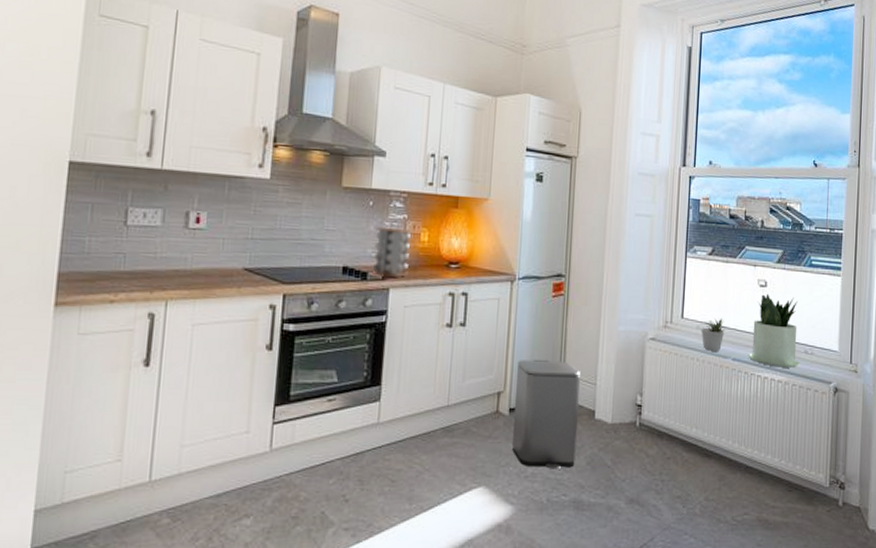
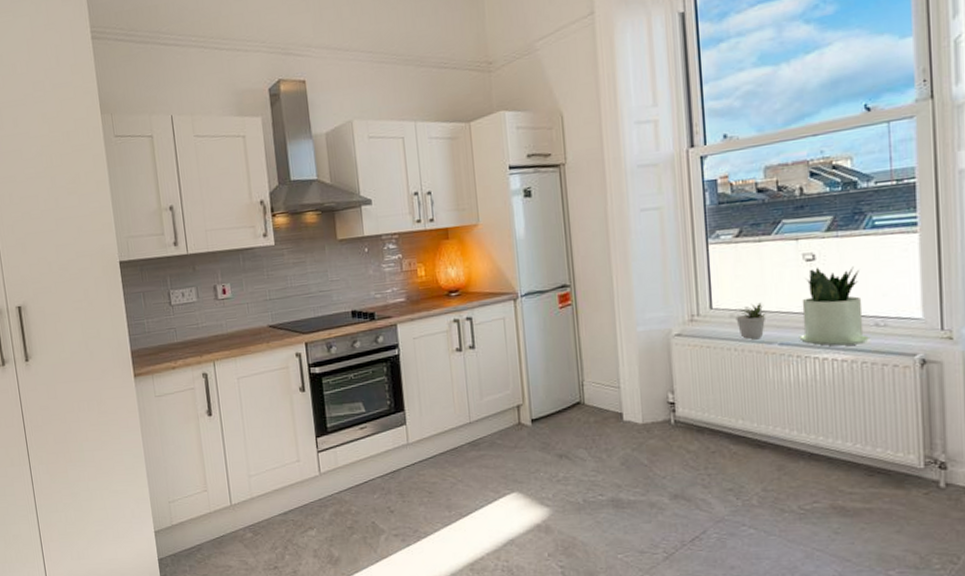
spice rack: present [371,220,414,277] -> none [374,261,413,314]
pedal bin: present [511,359,580,471] -> none [533,369,608,473]

